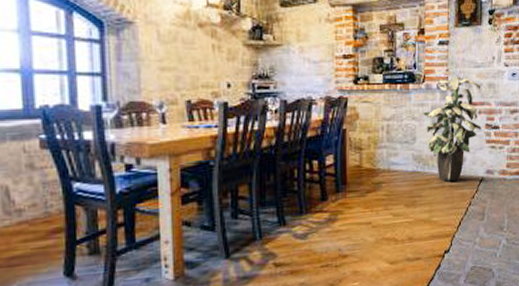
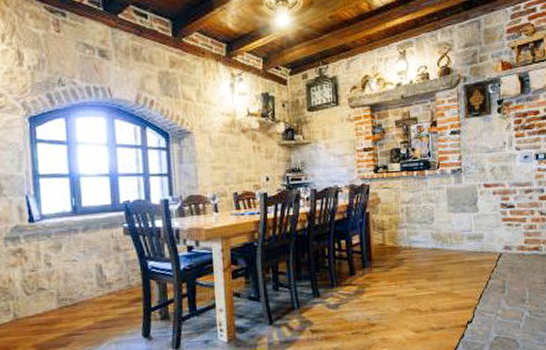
indoor plant: present [421,71,482,182] -> none [437,157,497,257]

